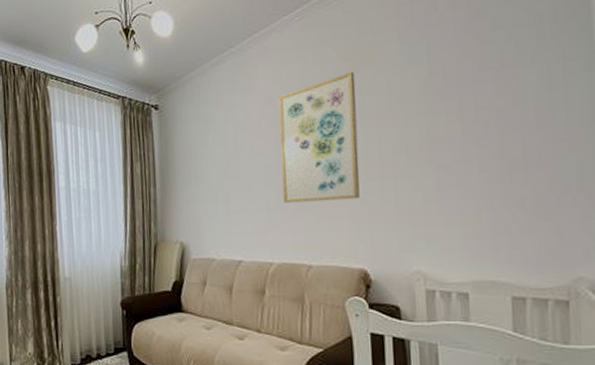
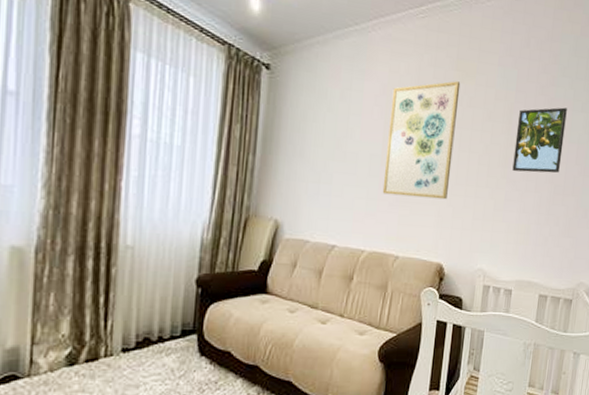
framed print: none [437,65,513,154] -> present [512,107,567,173]

